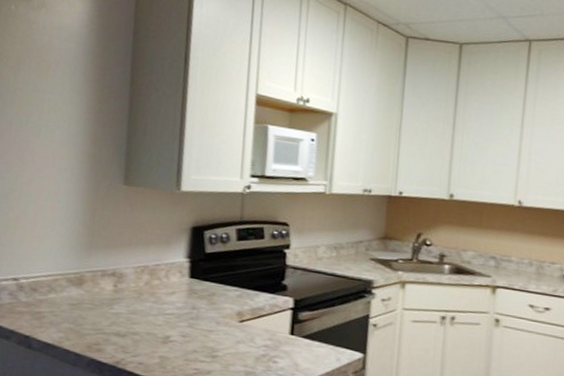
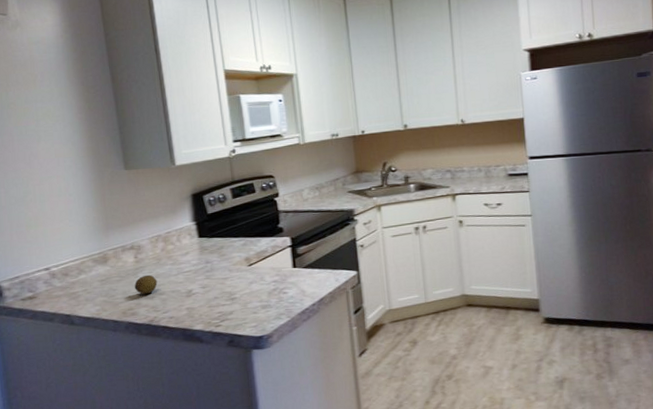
fruit: none [107,308,134,331] -> present [135,274,158,295]

